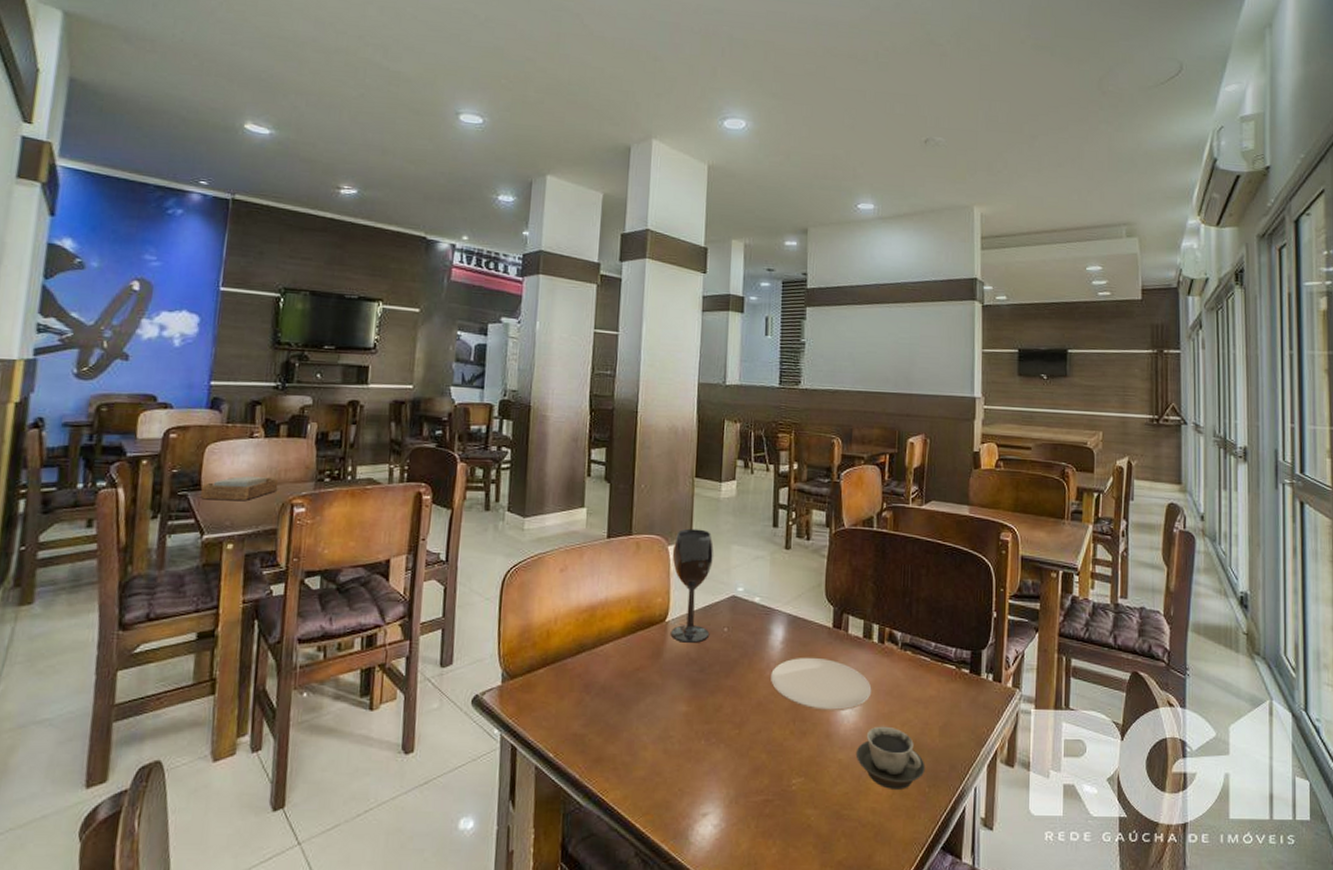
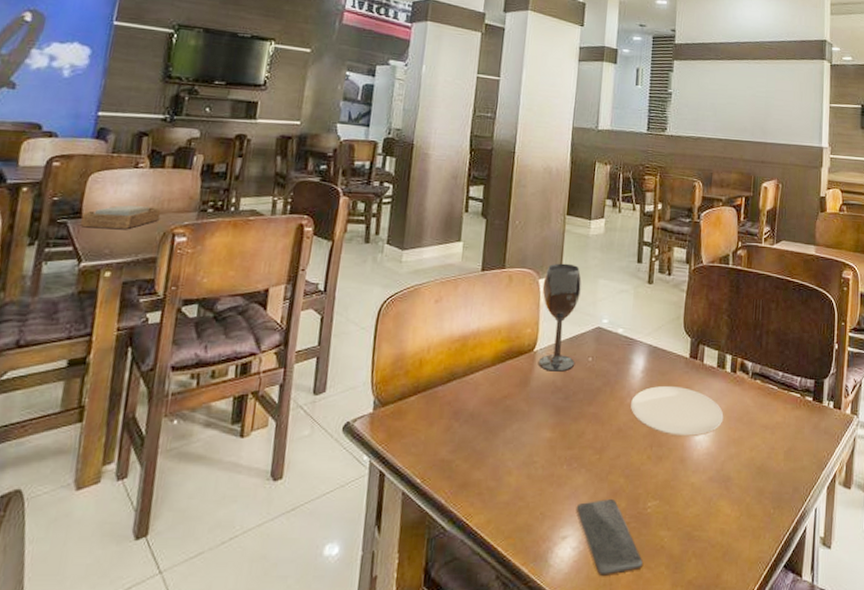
smartphone: none [716,775,790,856] -> present [576,498,644,577]
cup: present [855,726,925,789] -> none [707,450,771,511]

